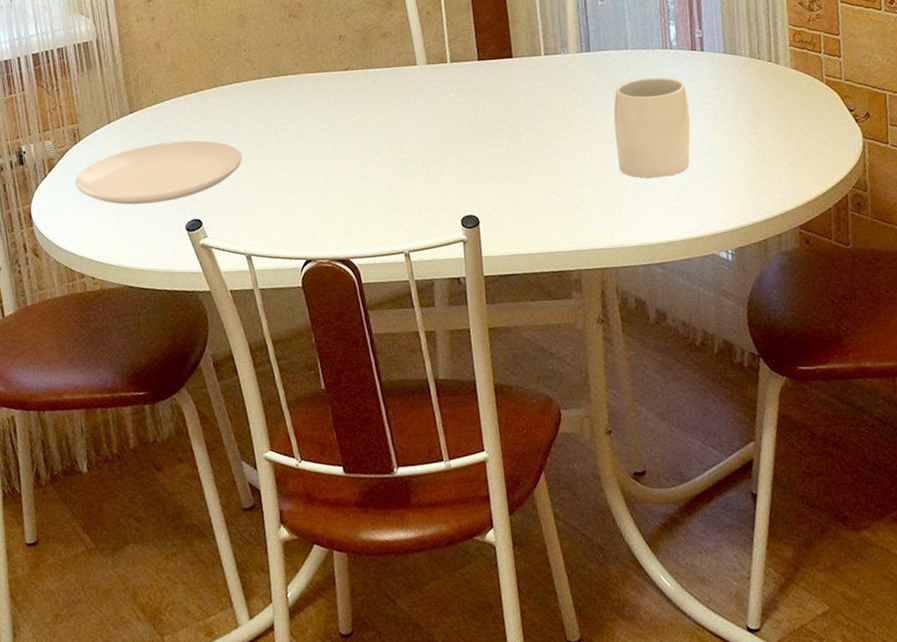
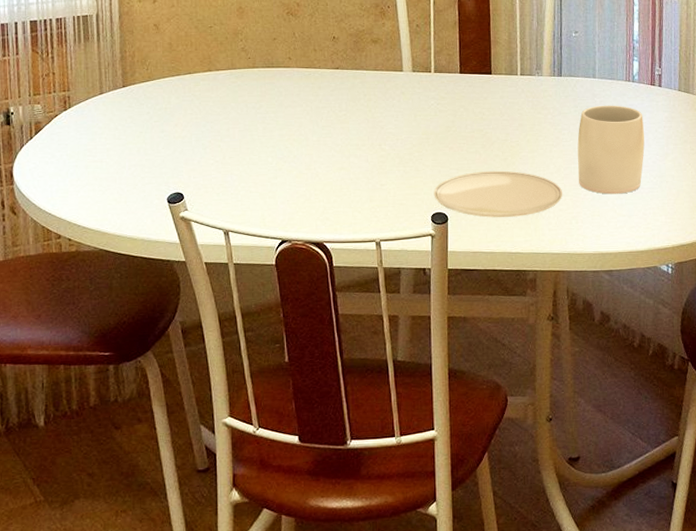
plate: present [75,140,243,205] -> none [60,118,230,174]
plate: none [461,162,602,216] -> present [433,170,562,217]

